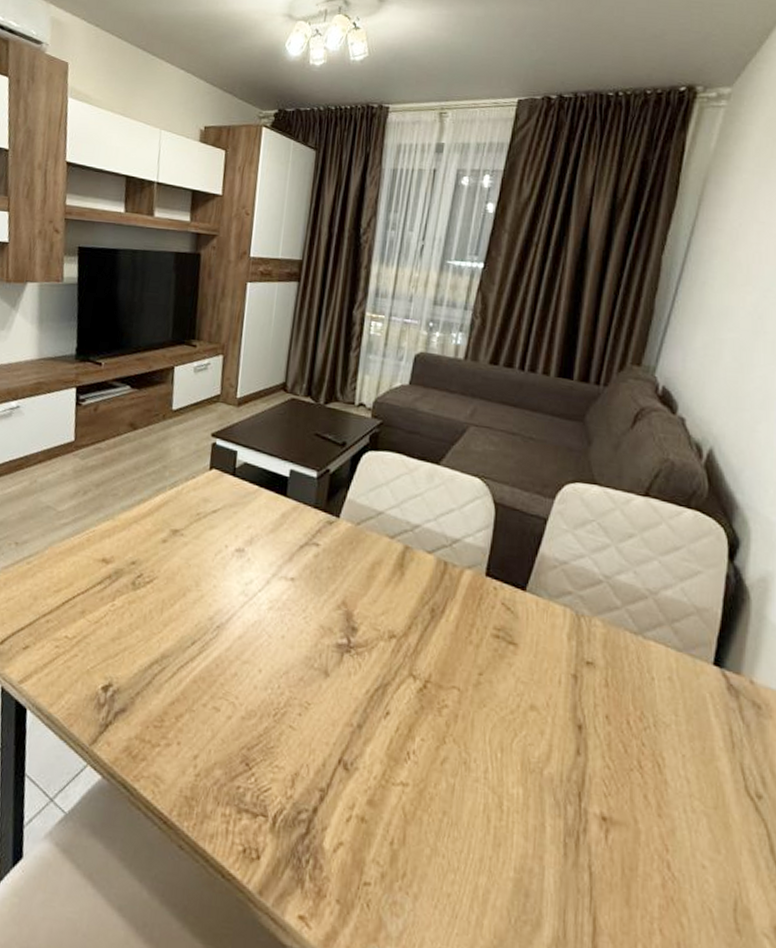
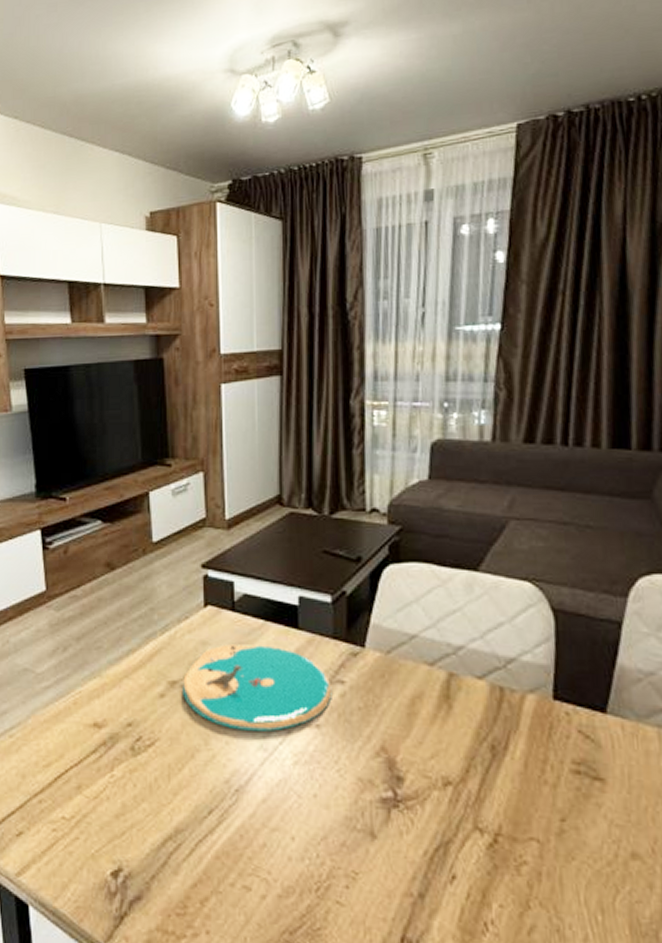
plate: none [181,503,308,580] -> present [181,644,332,731]

